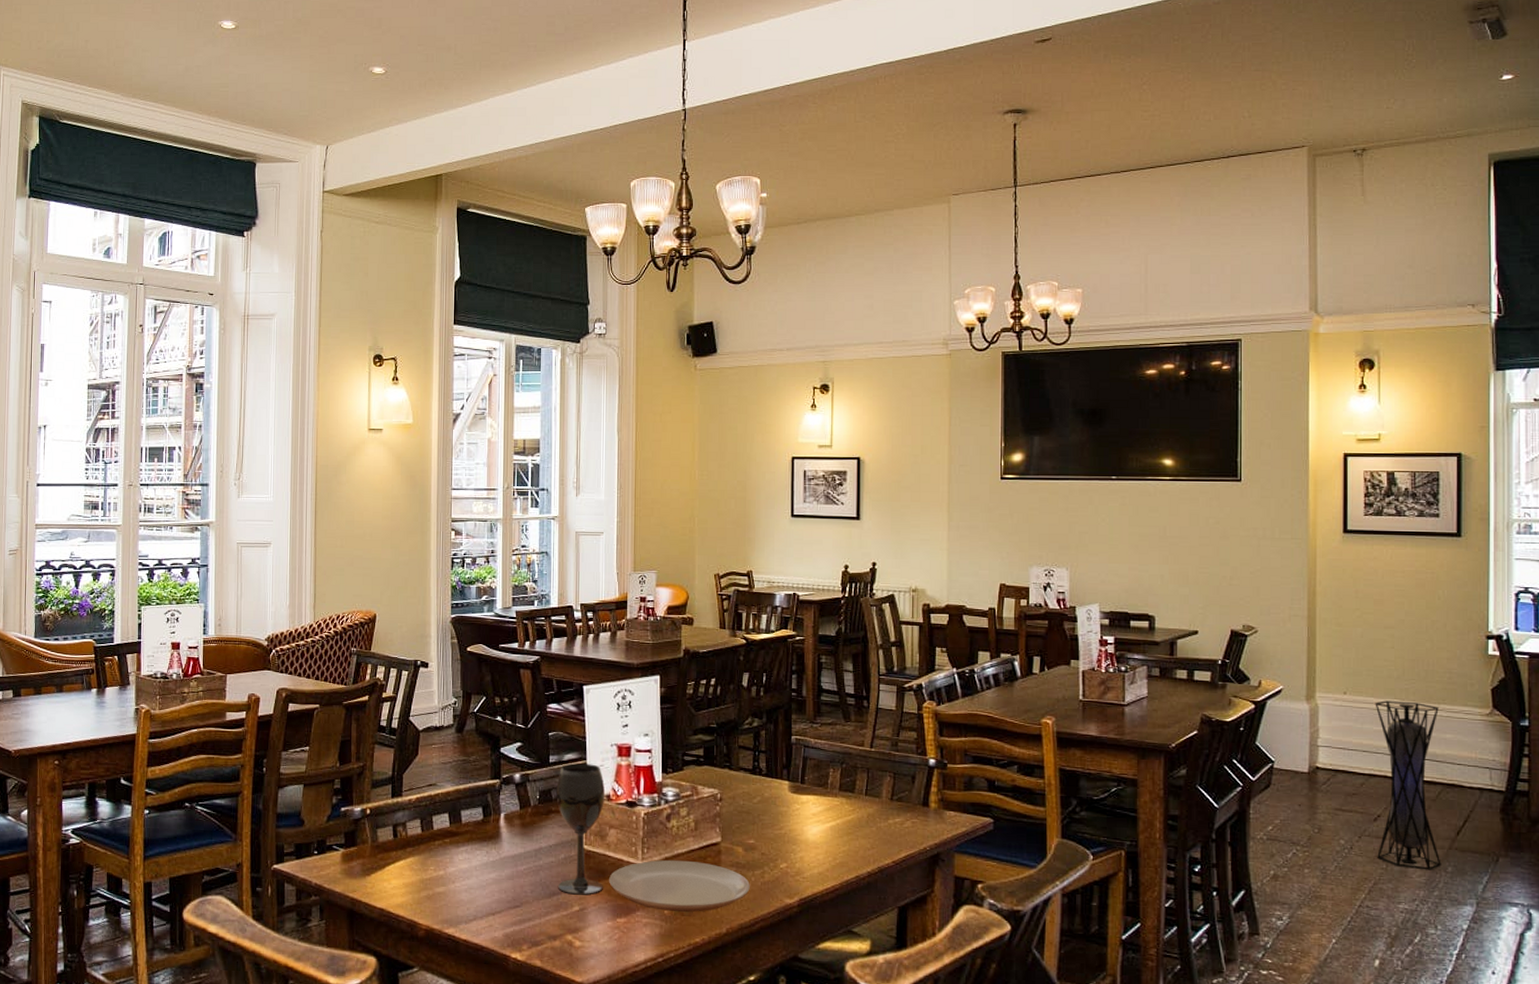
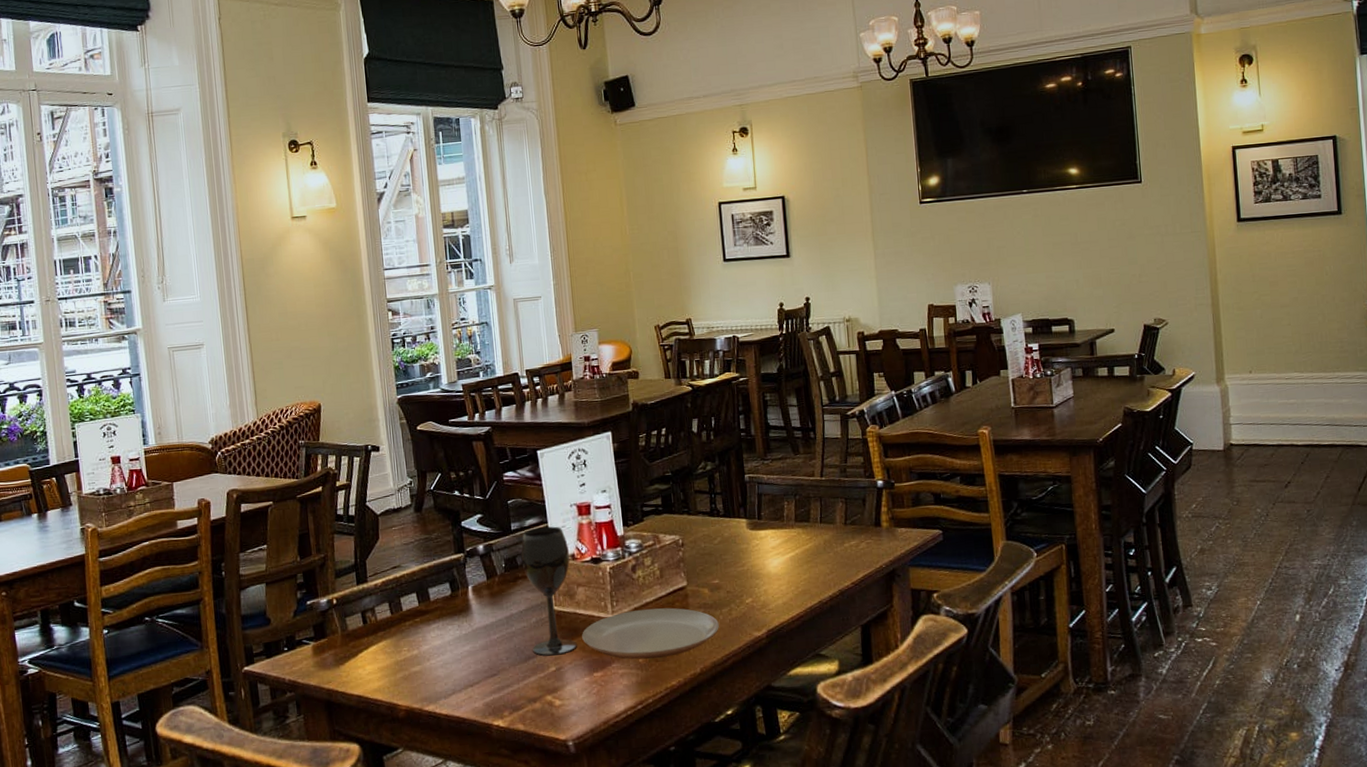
lantern: present [1375,700,1441,870] -> none [1277,373,1347,527]

